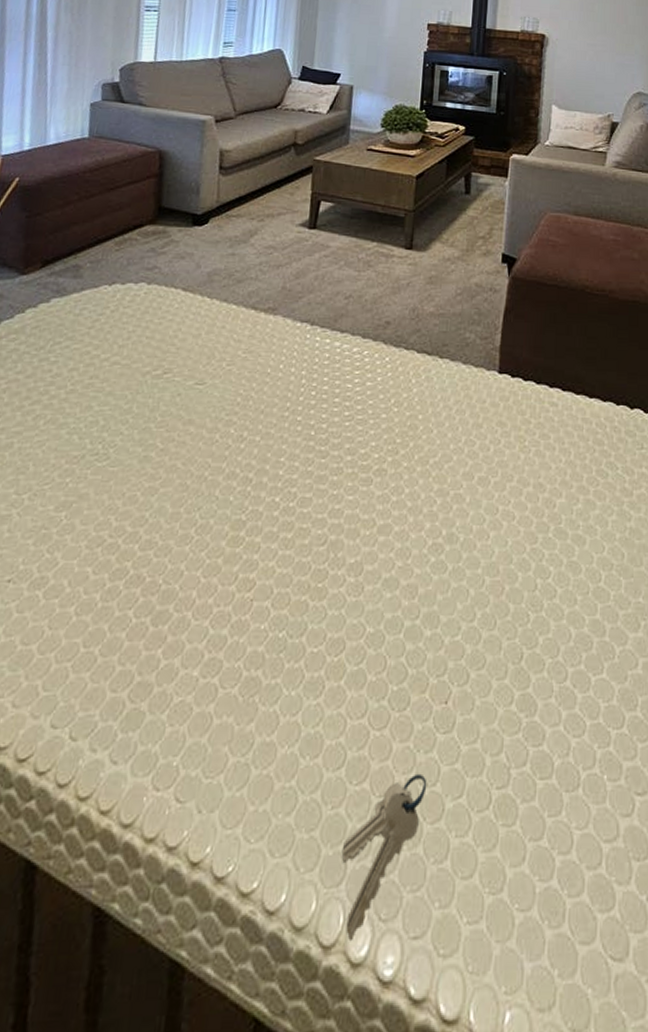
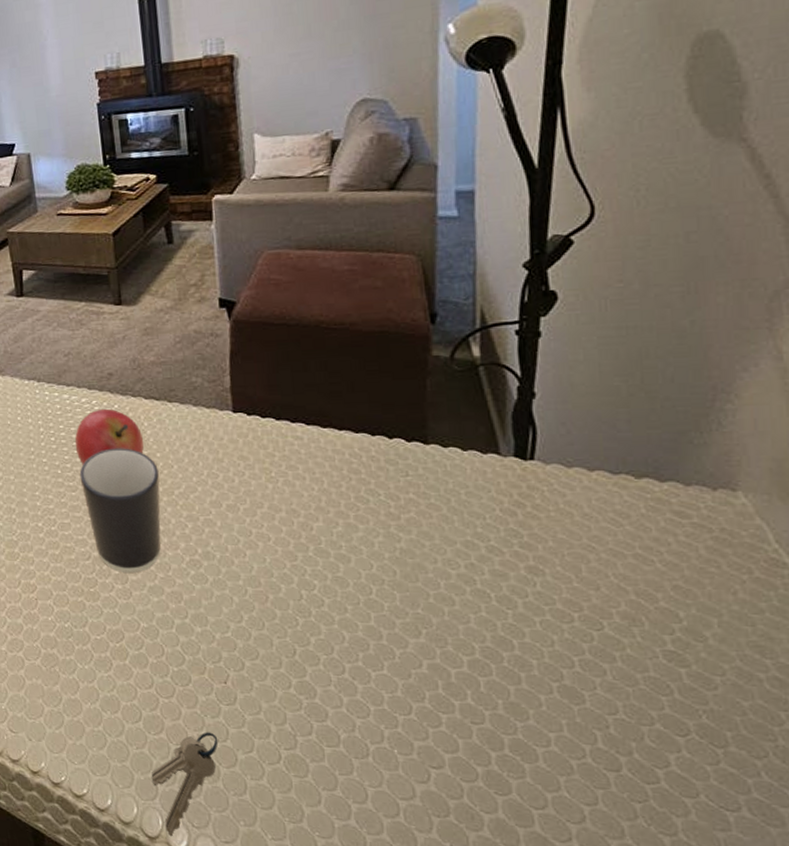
mug: none [333,407,417,561] -> present [79,448,161,573]
fruit: none [335,360,409,426] -> present [74,408,145,465]

